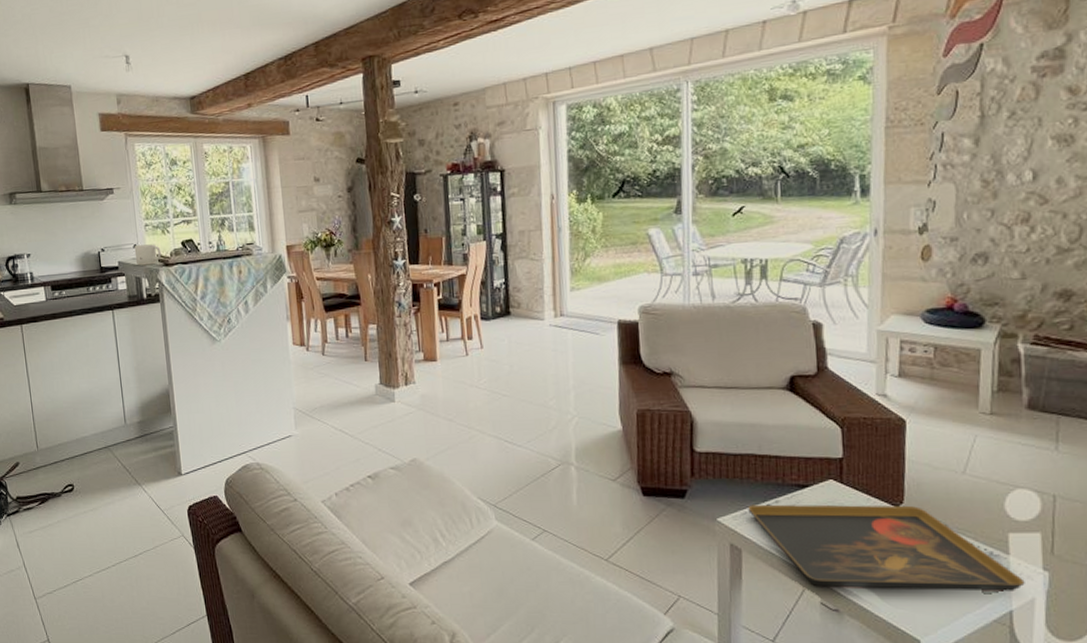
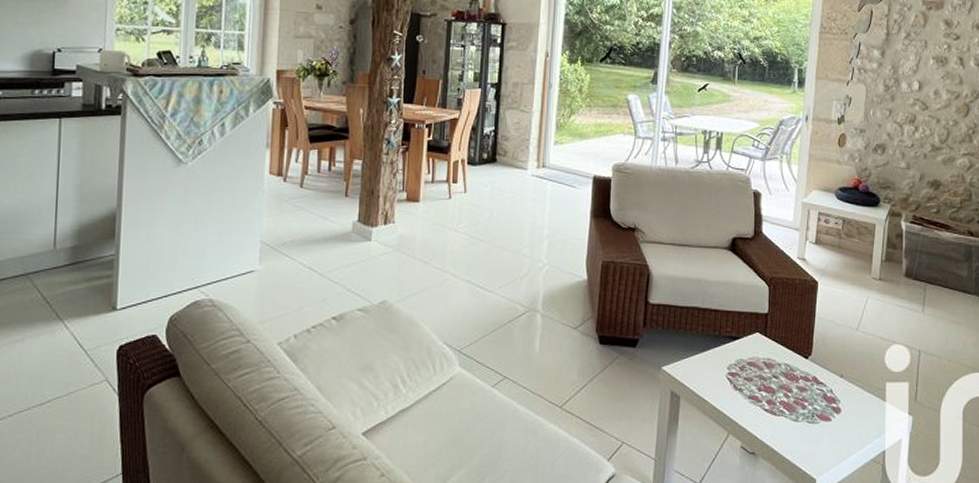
decorative tray: present [748,504,1025,592] -> none [689,354,895,434]

